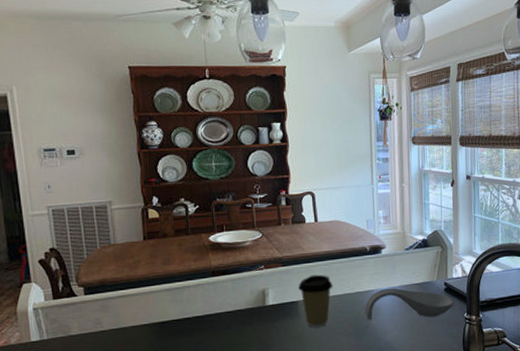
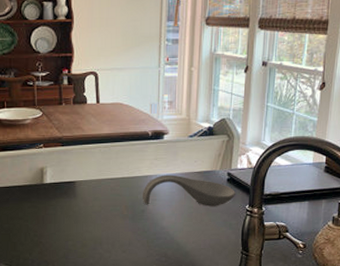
coffee cup: present [297,274,333,328] -> none [76,156,112,208]

